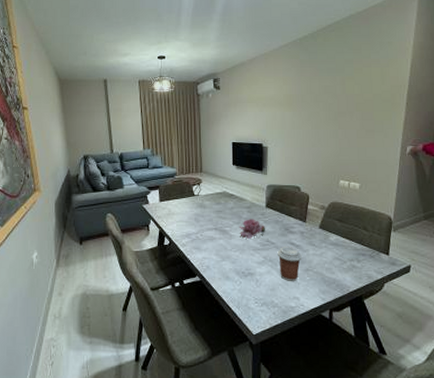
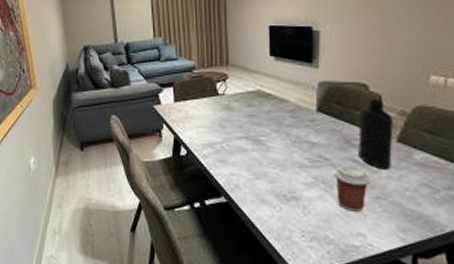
flower: present [238,219,266,239] -> none [278,126,317,152]
bottle: none [294,198,317,249] -> present [358,99,393,170]

